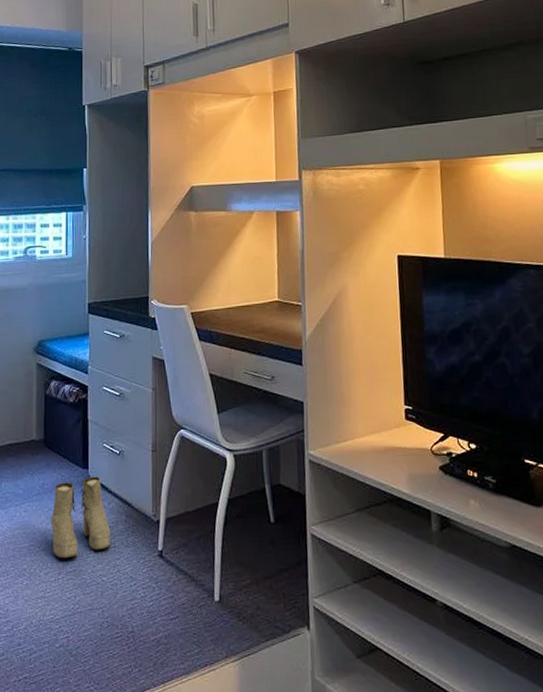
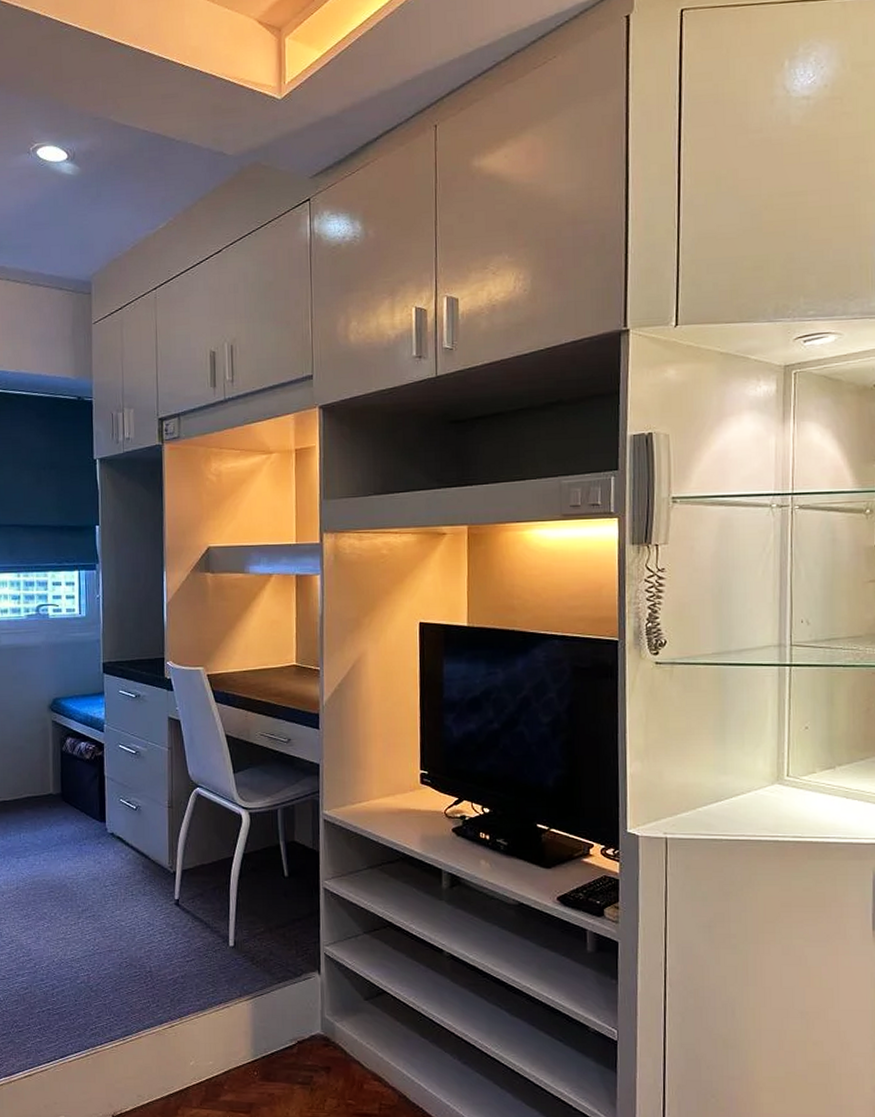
boots: present [51,476,110,559] -> none [70,829,128,905]

